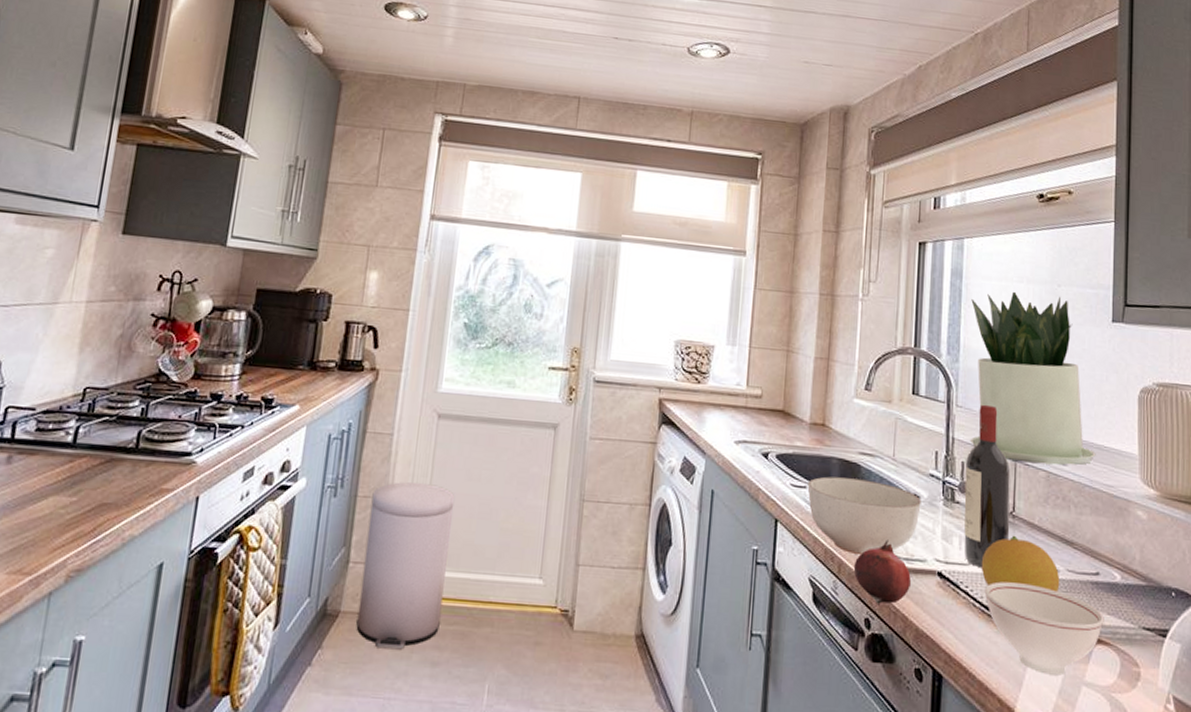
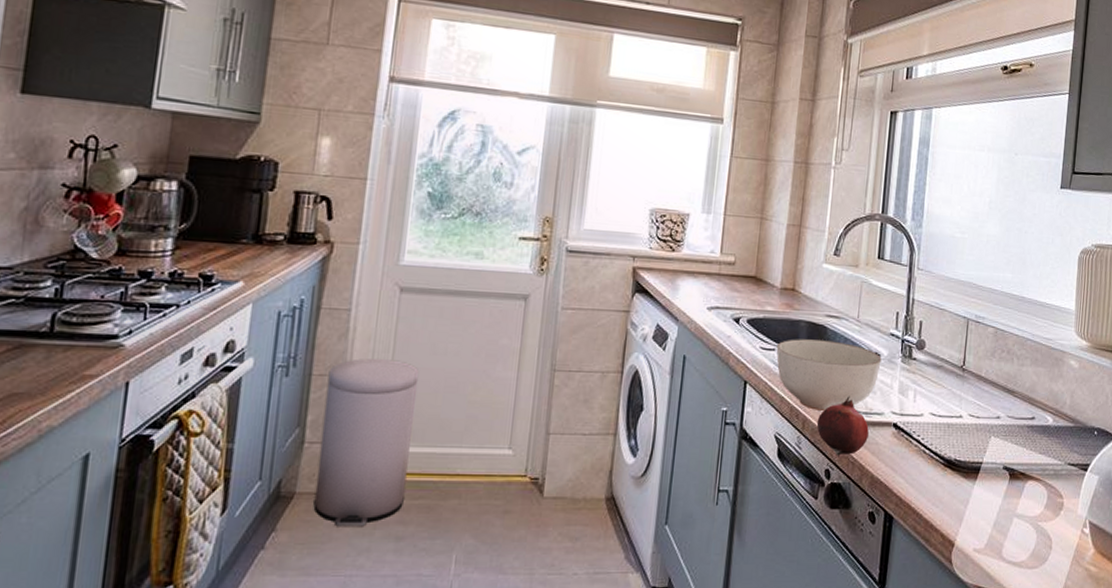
wine bottle: present [963,404,1011,568] -> none [917,267,963,418]
planter: present [969,291,1096,466] -> none [928,159,1039,322]
fruit: present [981,535,1060,592] -> none [932,387,1001,436]
bowl: present [984,581,1104,676] -> none [934,429,1037,510]

